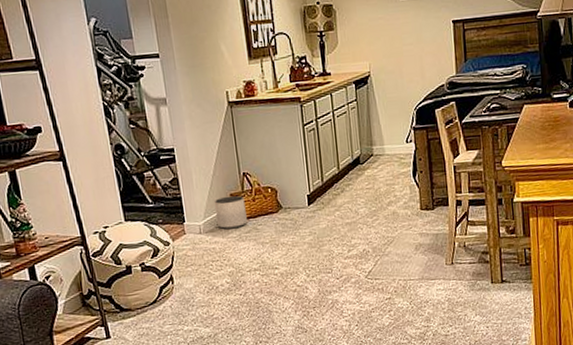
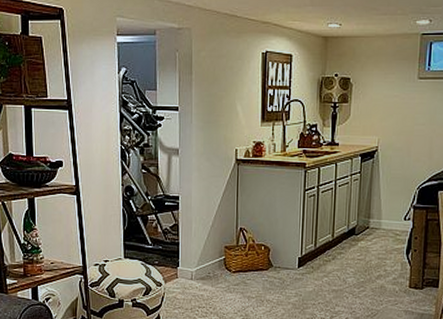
planter: present [214,195,247,230] -> none [208,248,238,280]

